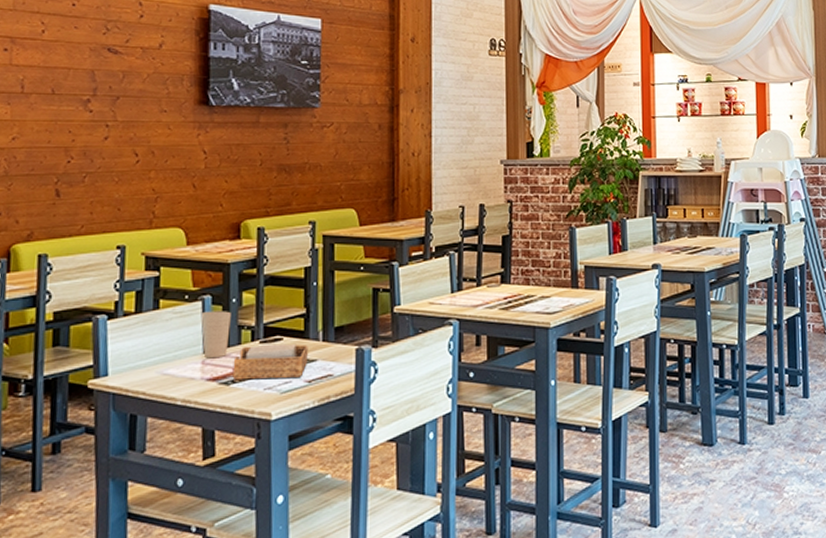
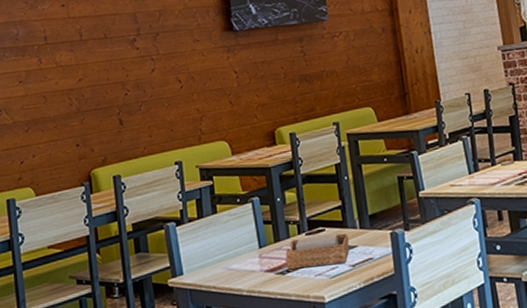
cup: present [201,311,231,359] -> none [252,209,280,253]

